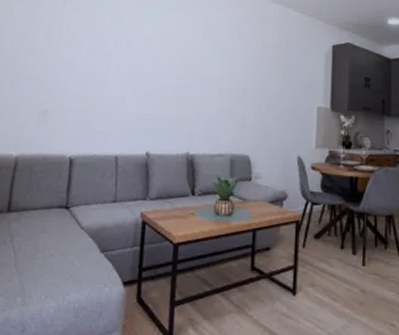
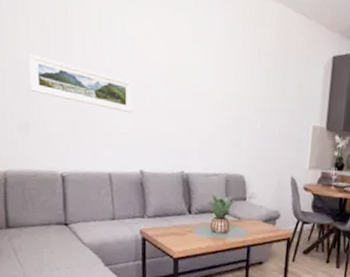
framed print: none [53,52,146,100] -> present [29,53,133,114]

